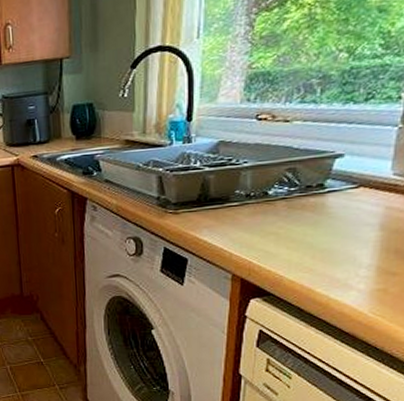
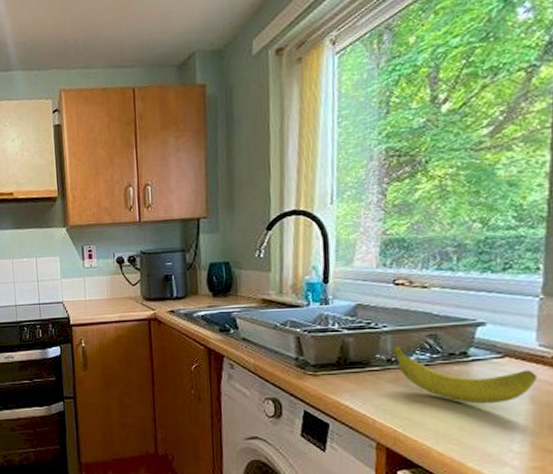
banana: none [251,181,389,234] -> present [392,346,538,404]

